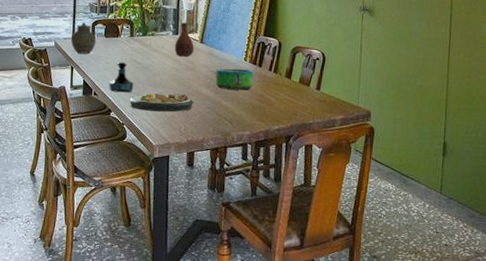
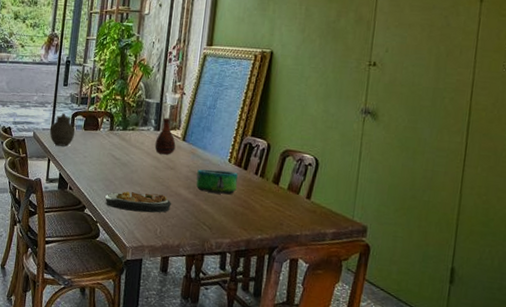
tequila bottle: present [109,62,134,93] -> none [85,156,111,189]

